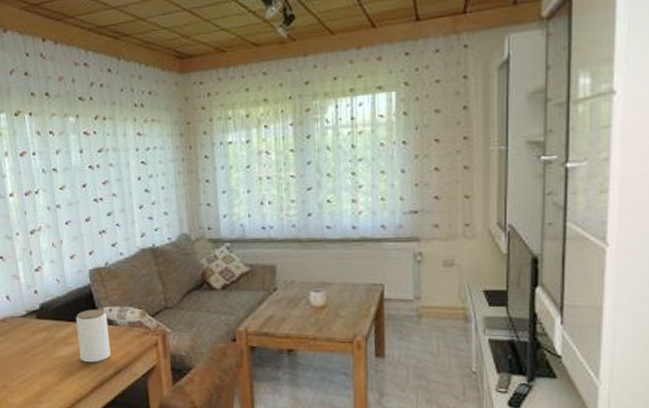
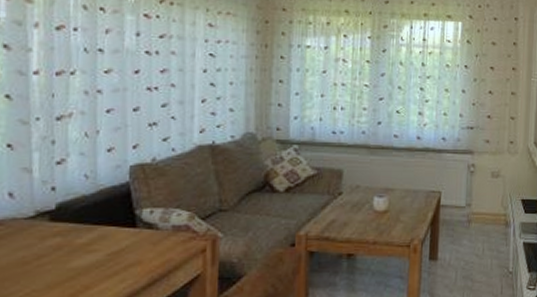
jar: present [76,309,111,363] -> none [103,211,147,274]

